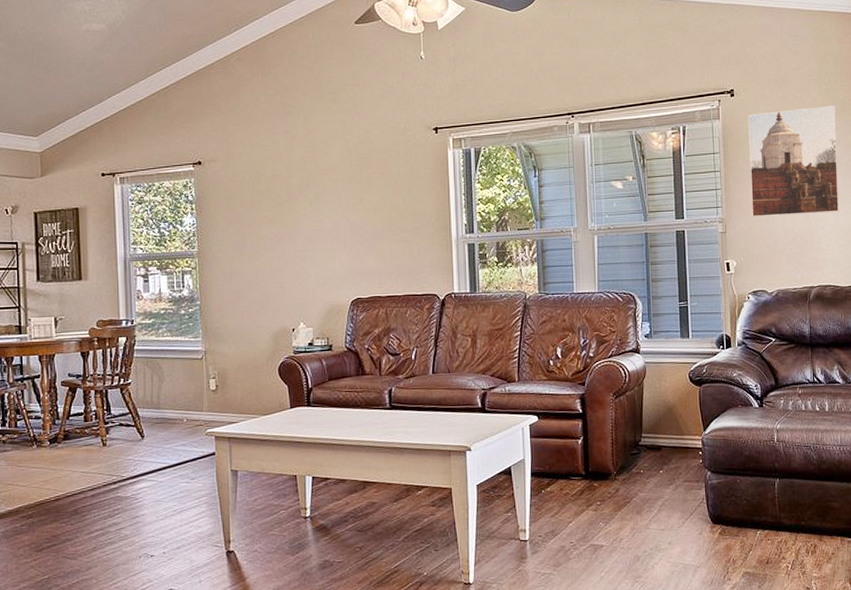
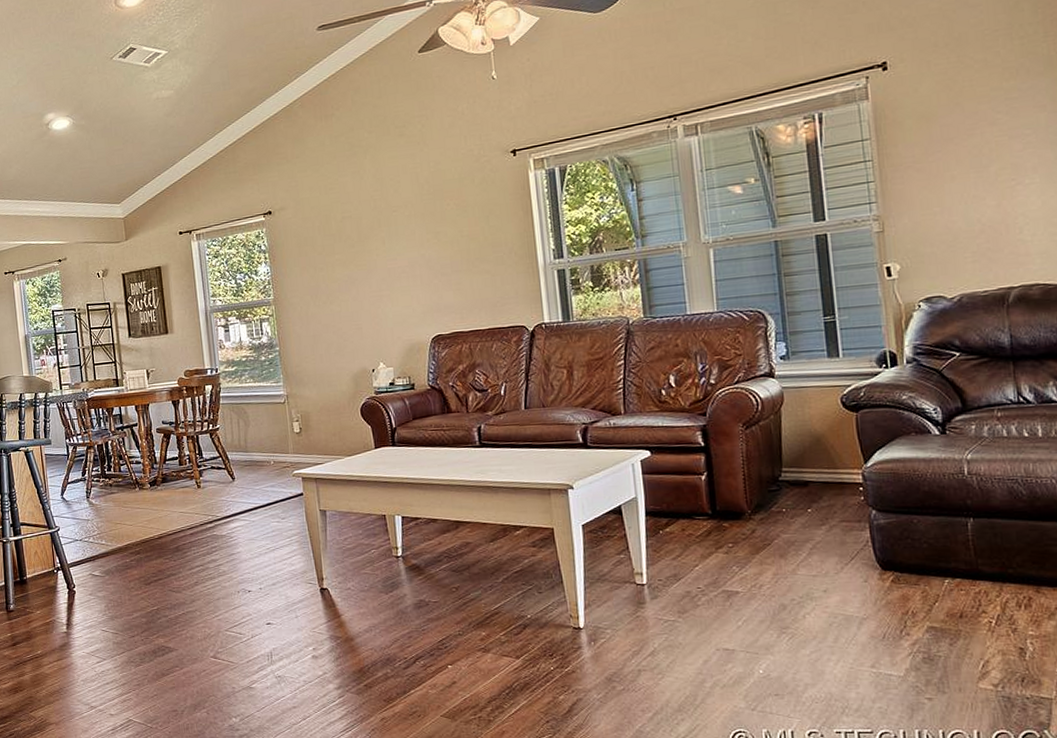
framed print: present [748,104,840,218] -> none [908,61,1049,211]

